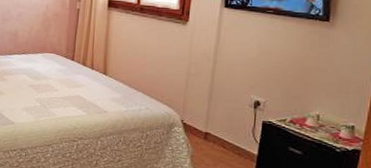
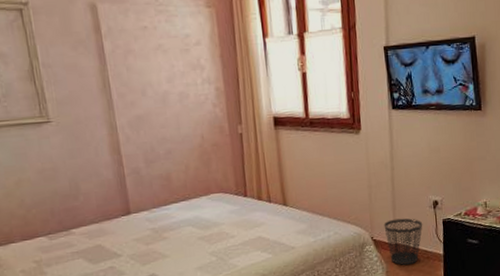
wastebasket: none [196,108,239,156] -> present [384,218,423,265]

